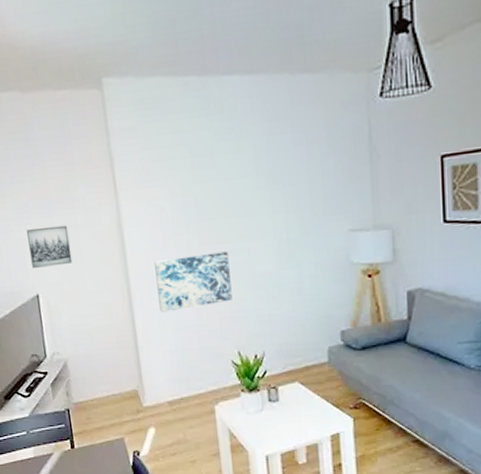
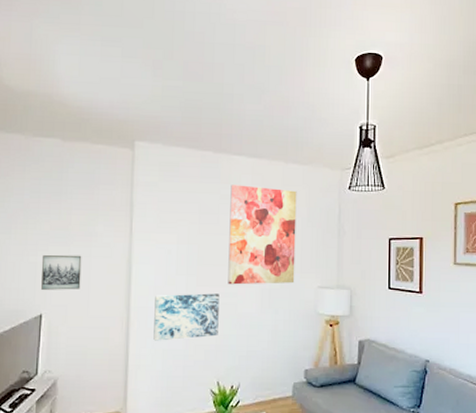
wall art: none [224,109,318,240] -> present [228,184,297,285]

